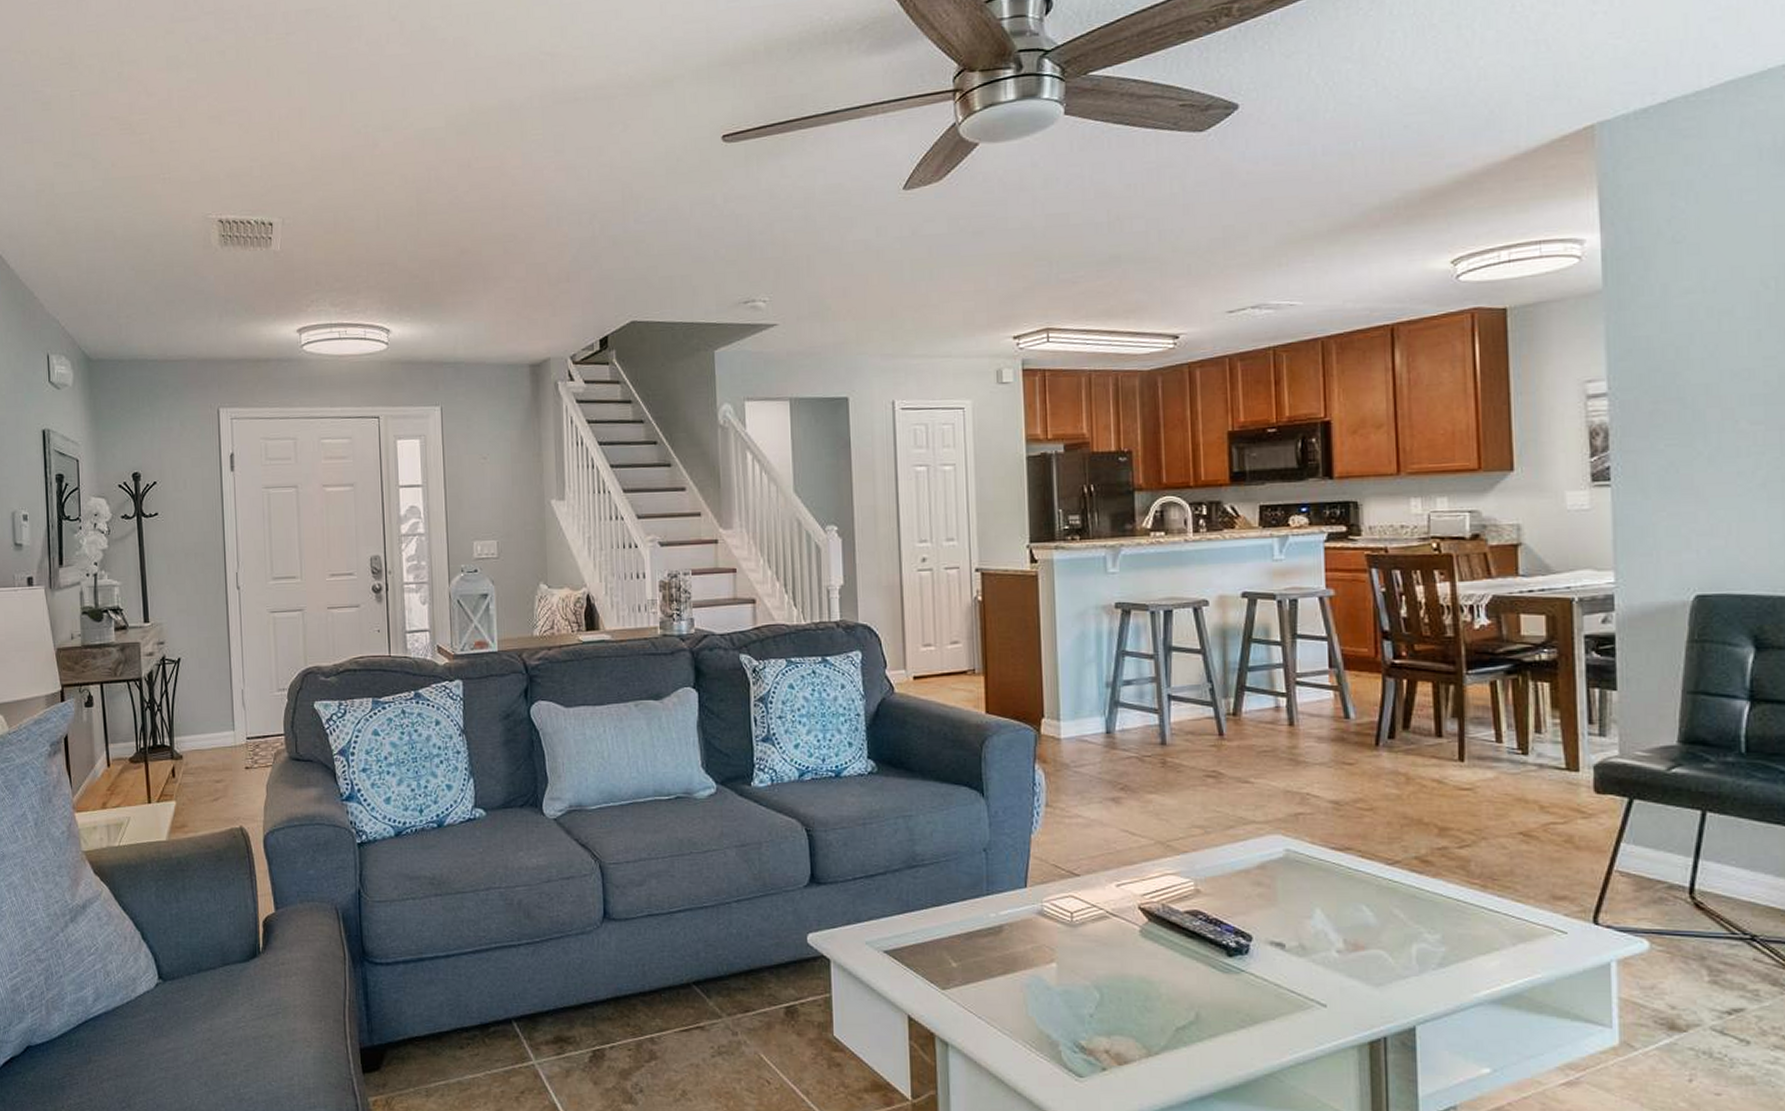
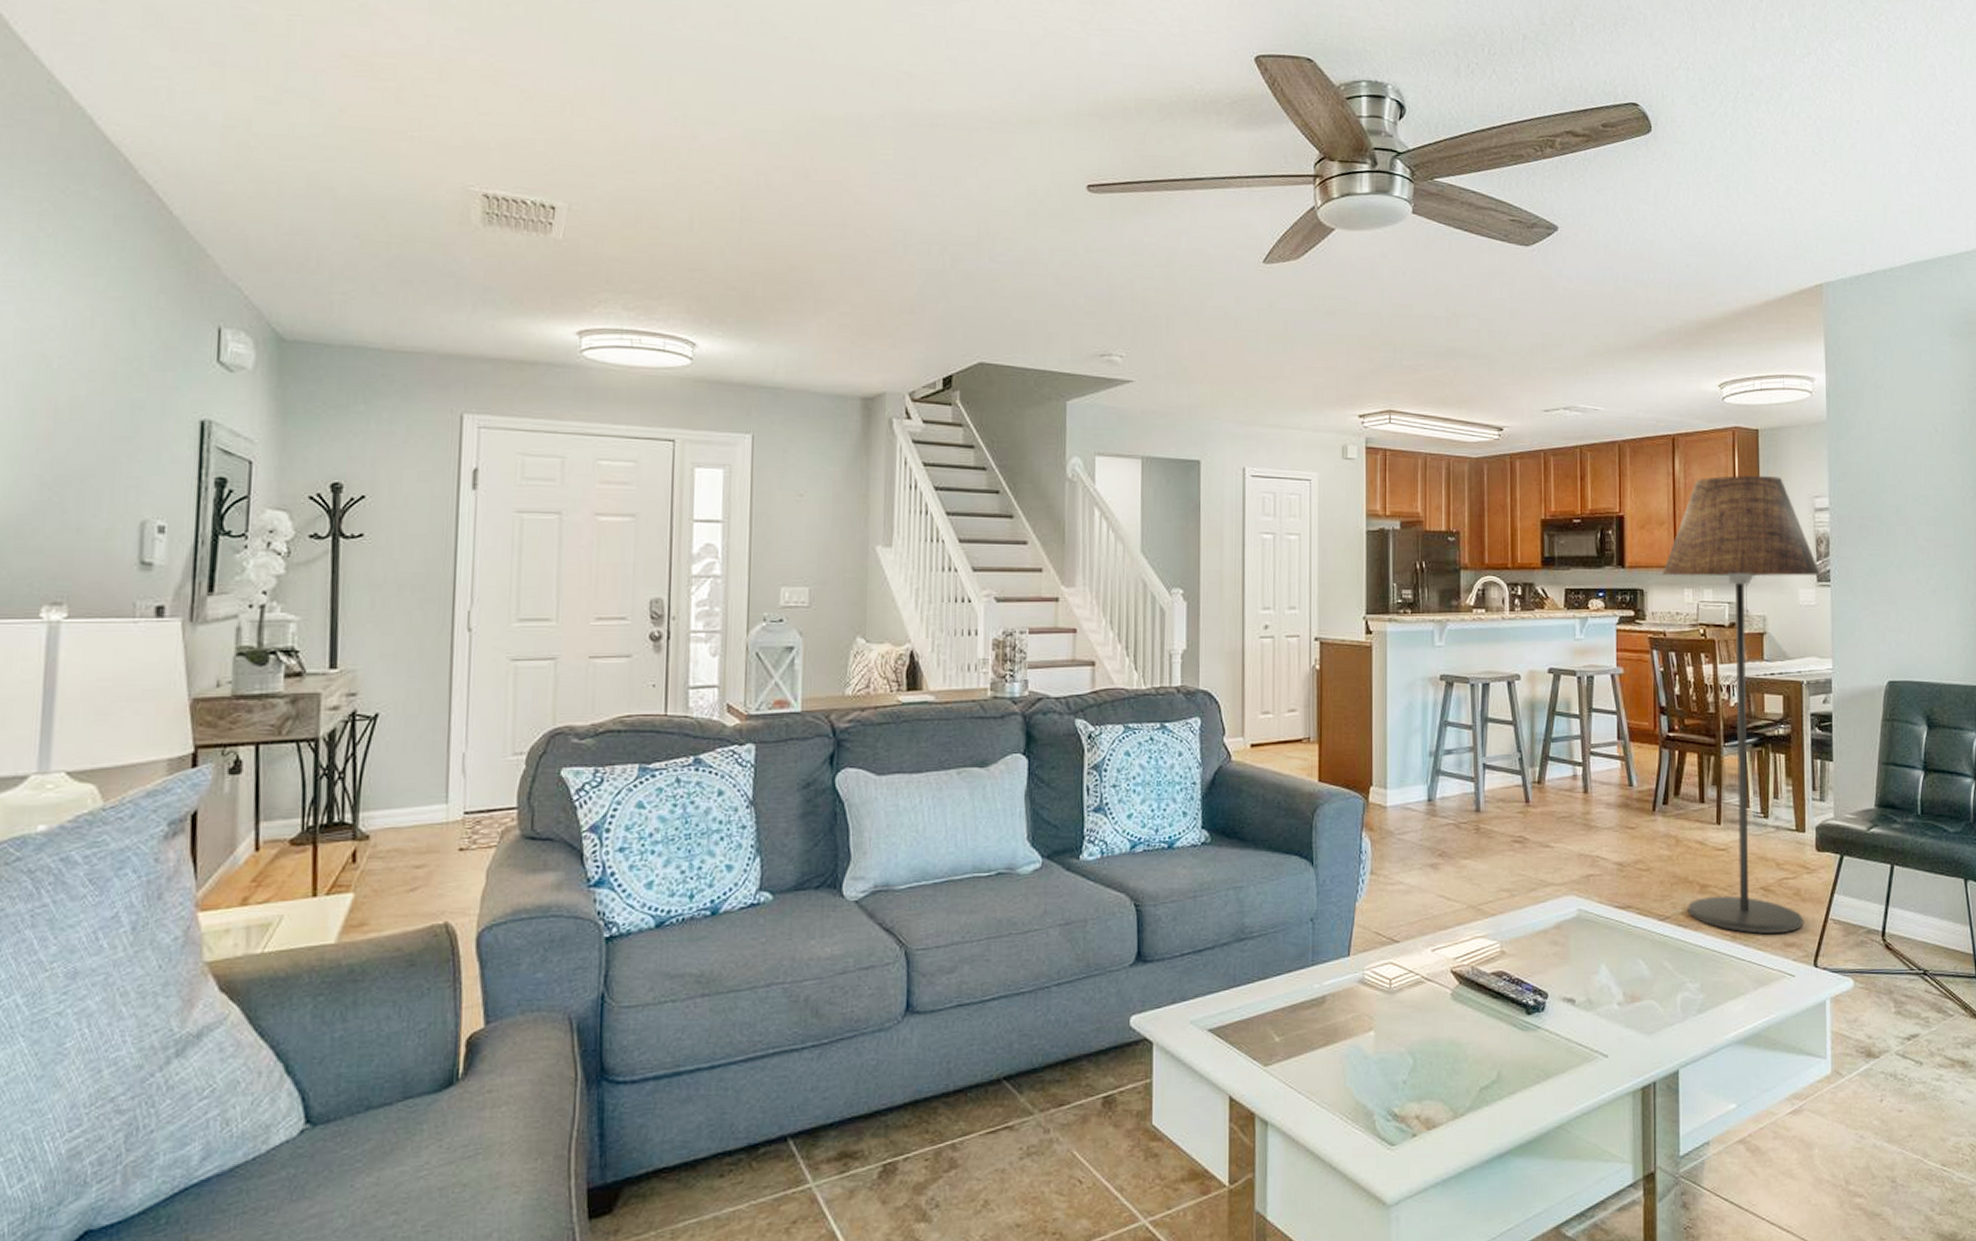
floor lamp: none [1380,361,1596,884] -> present [1661,475,1820,934]

